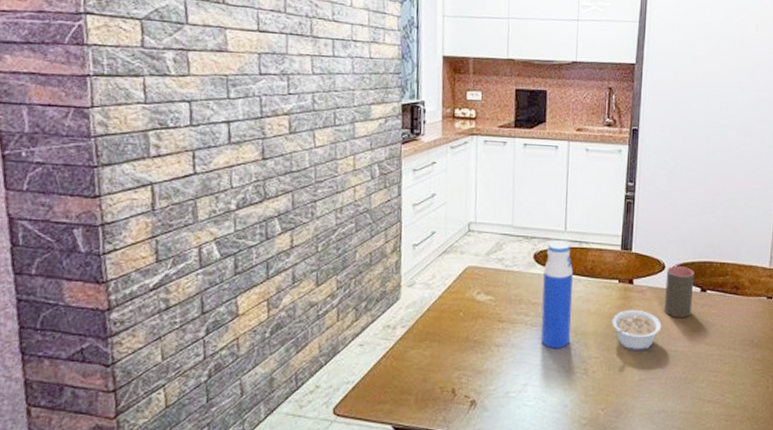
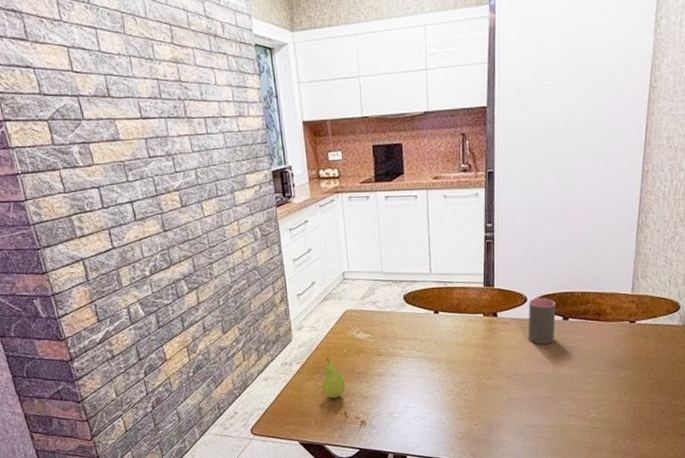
fruit: none [429,322,458,372] -> present [322,358,346,399]
water bottle: present [540,240,573,349] -> none [414,282,443,376]
legume: present [611,309,662,351] -> none [479,339,526,376]

